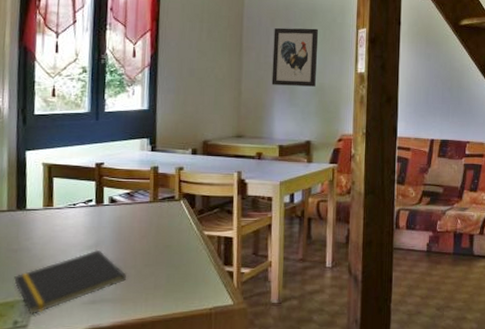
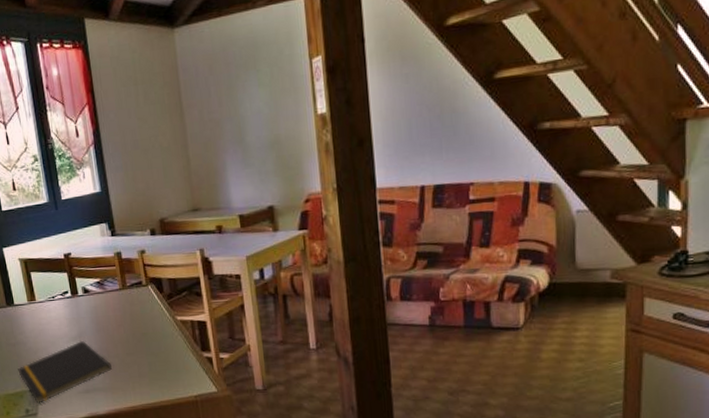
wall art: present [271,27,319,87] -> none [213,67,270,146]

